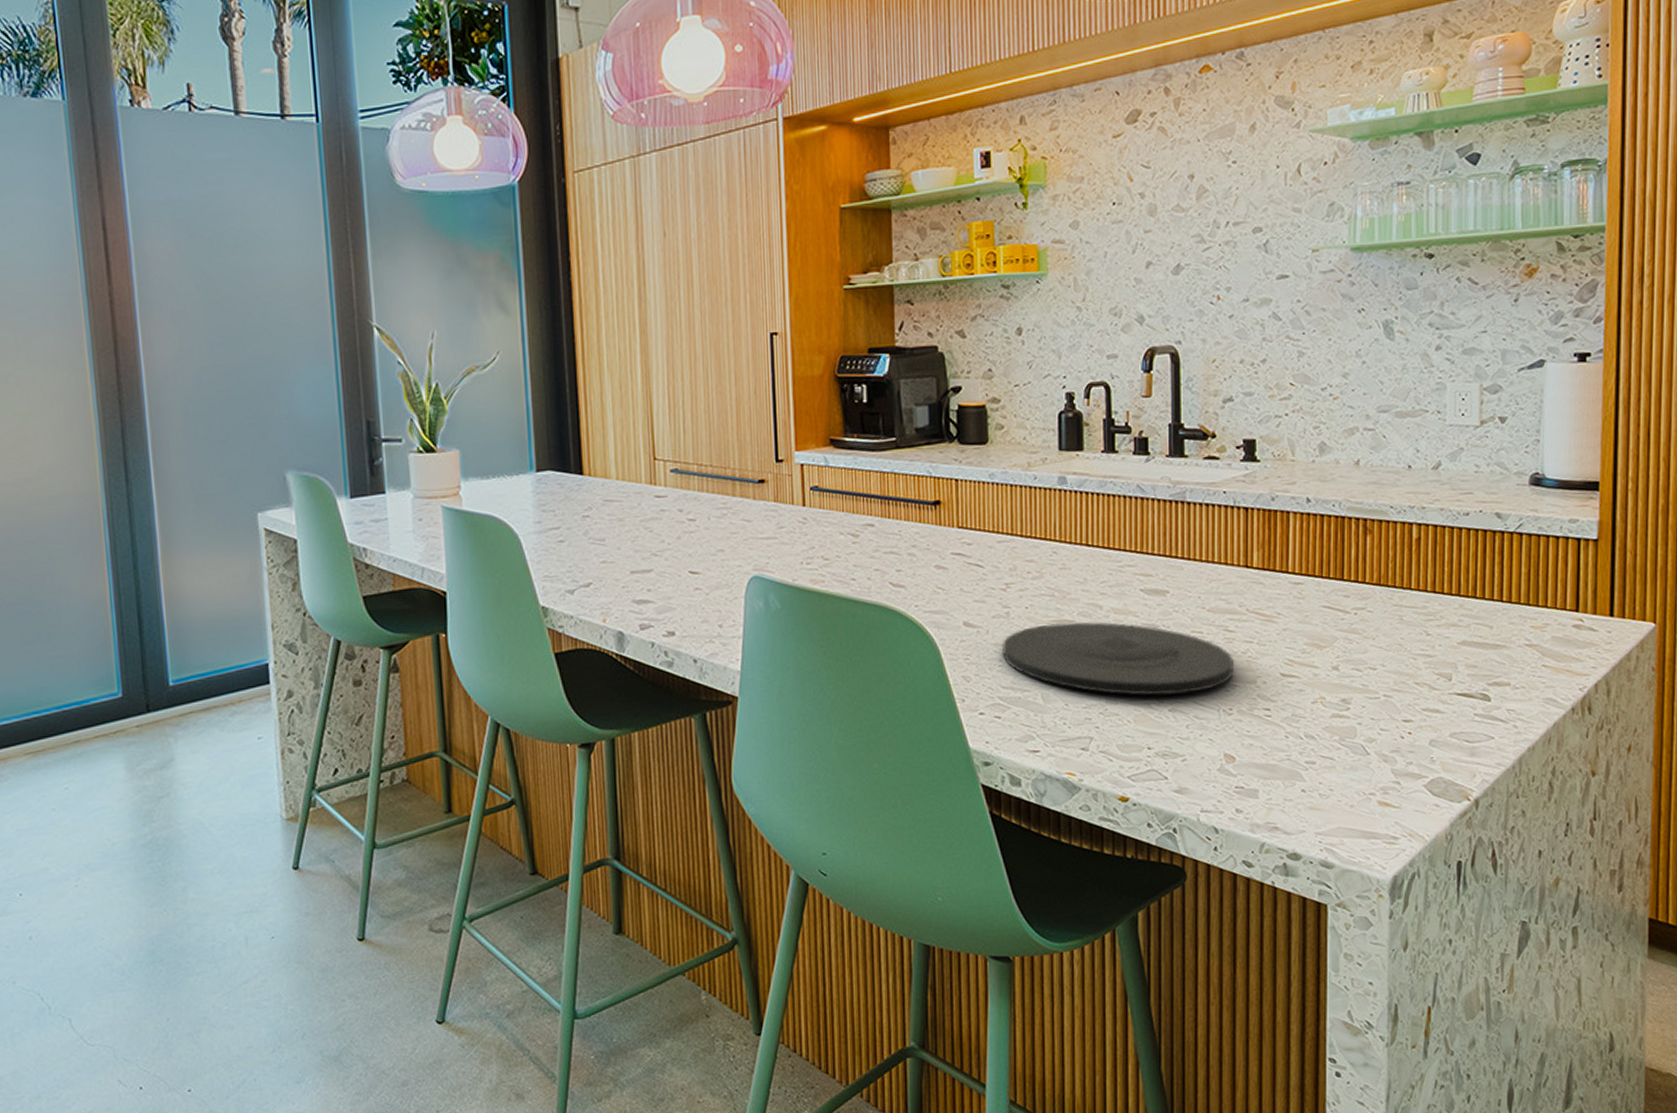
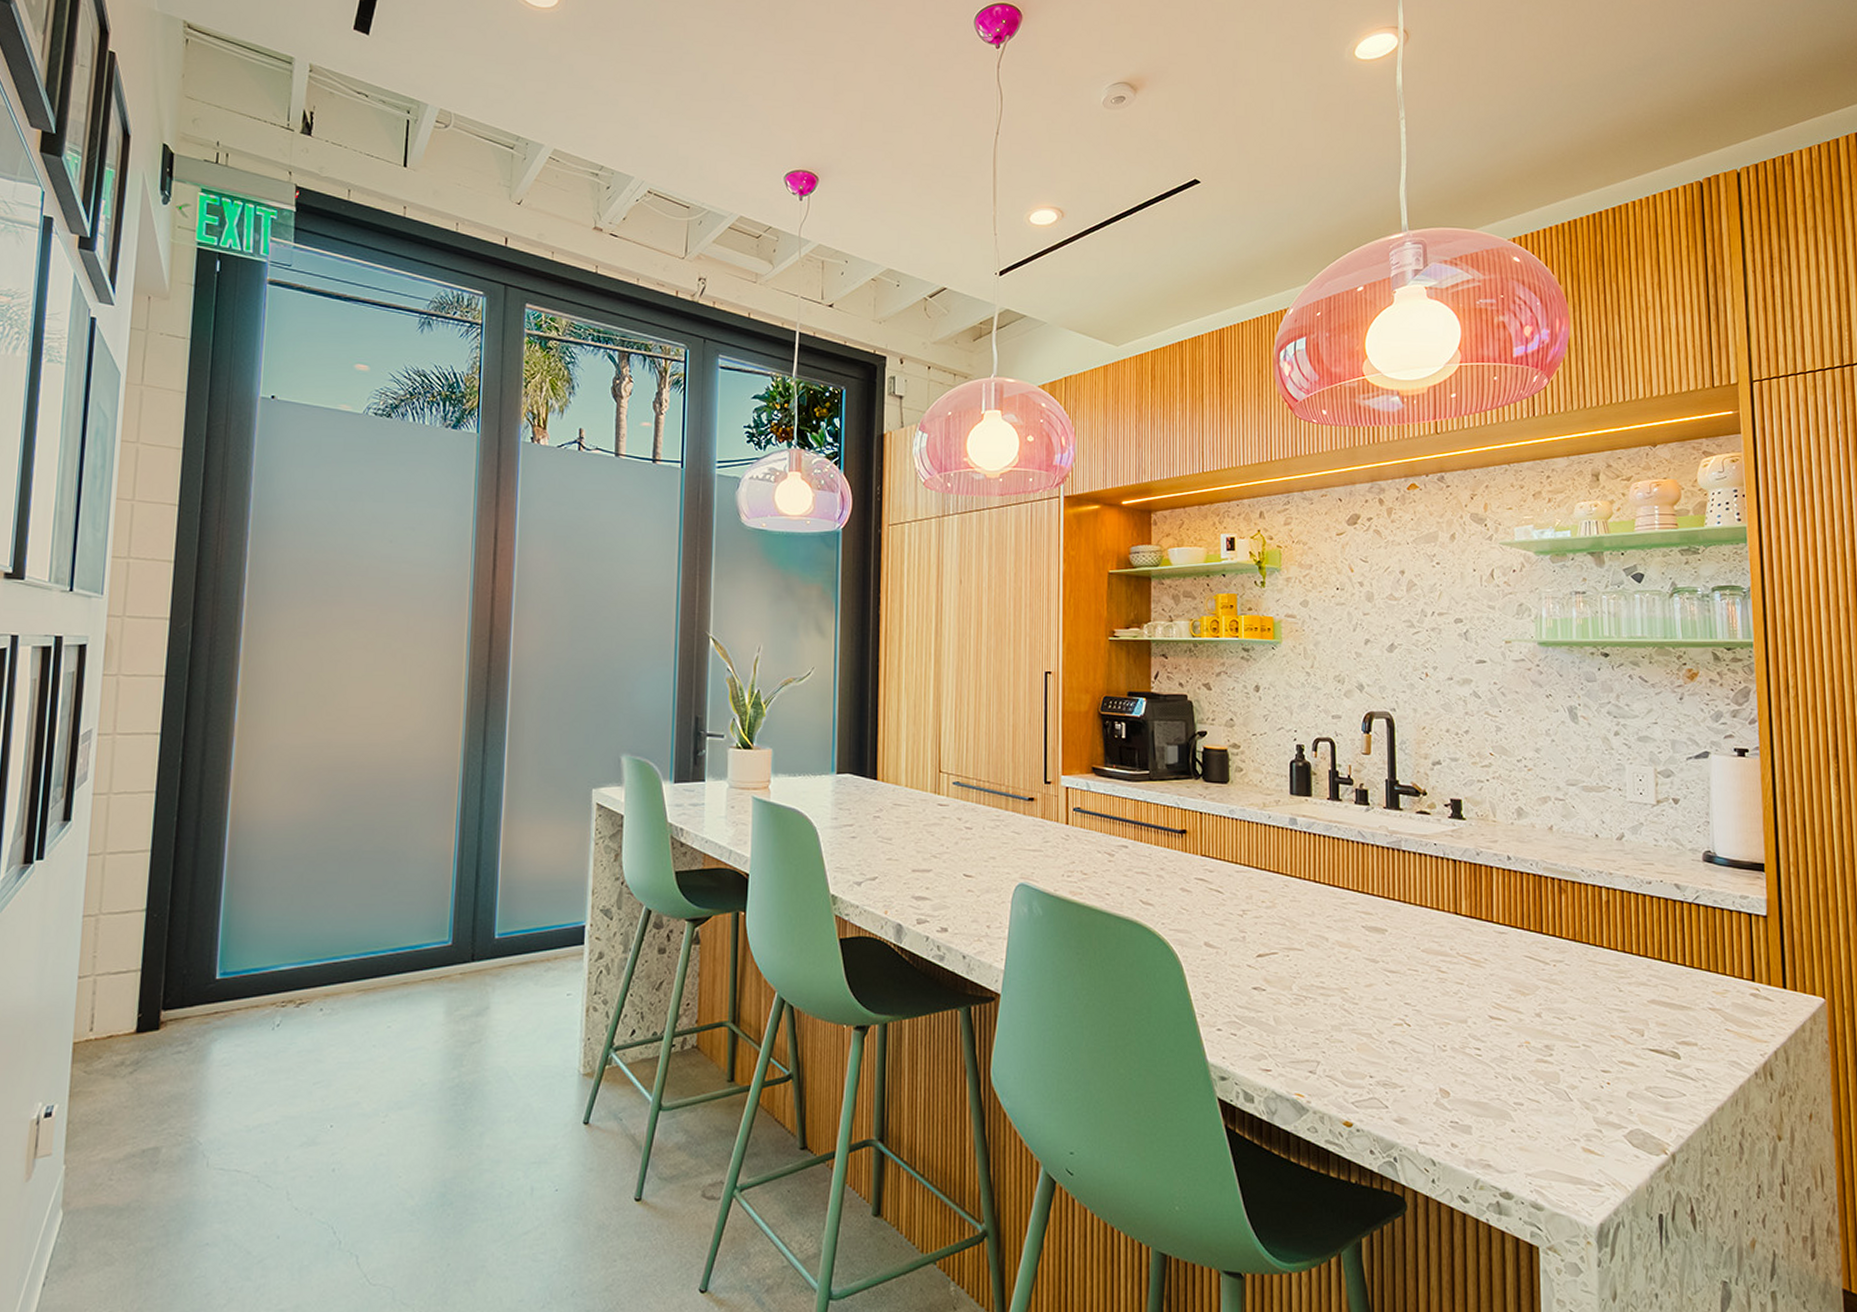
plate: present [1001,621,1234,696] -> none [1238,951,1447,1028]

